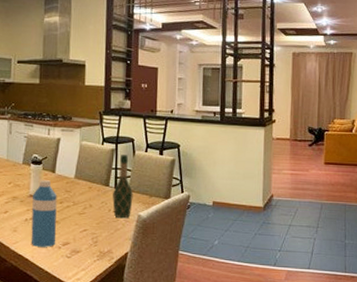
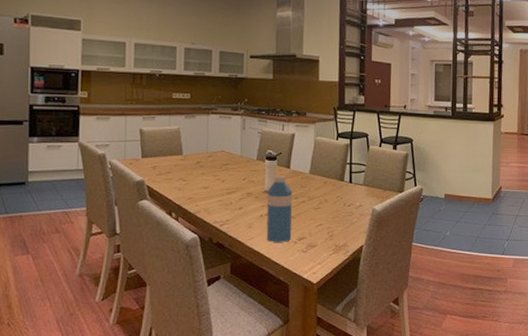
wine bottle: present [112,155,133,219] -> none [347,150,368,213]

